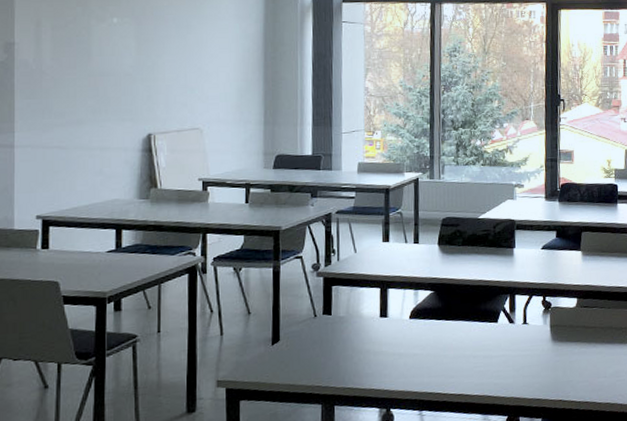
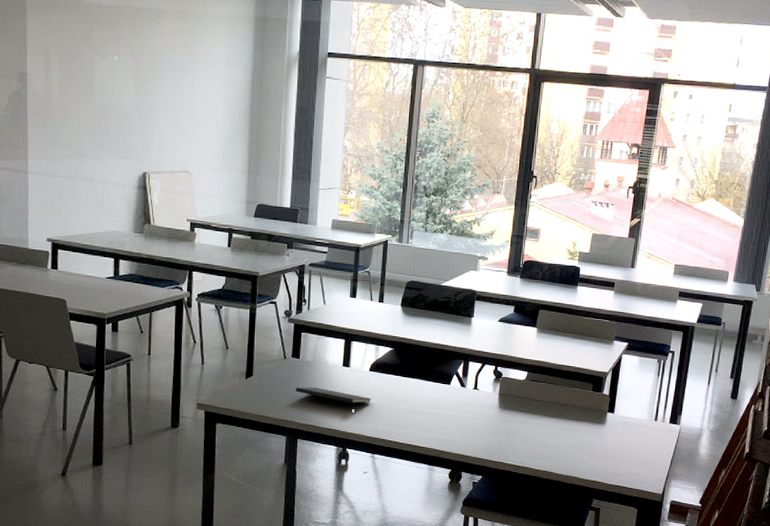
notepad: none [329,344,414,363] -> present [295,387,372,409]

